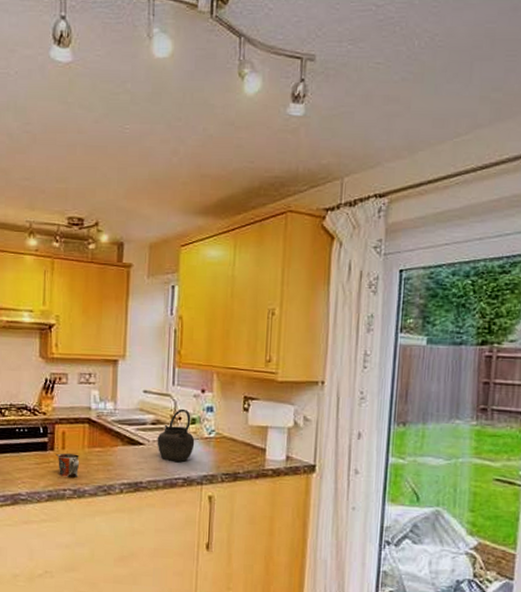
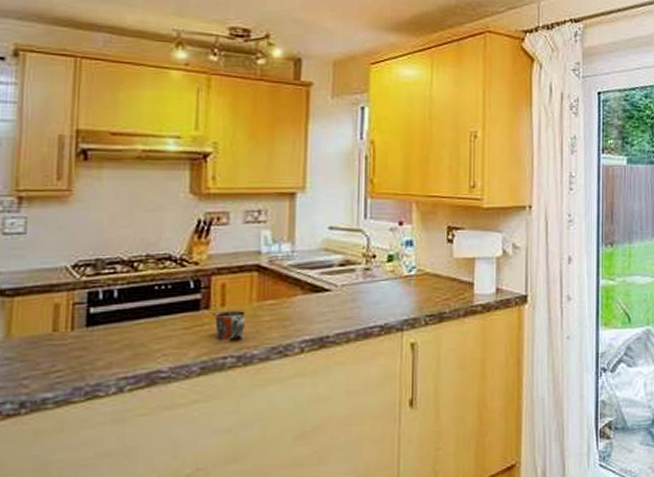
kettle: present [157,408,195,462] -> none [346,245,393,308]

